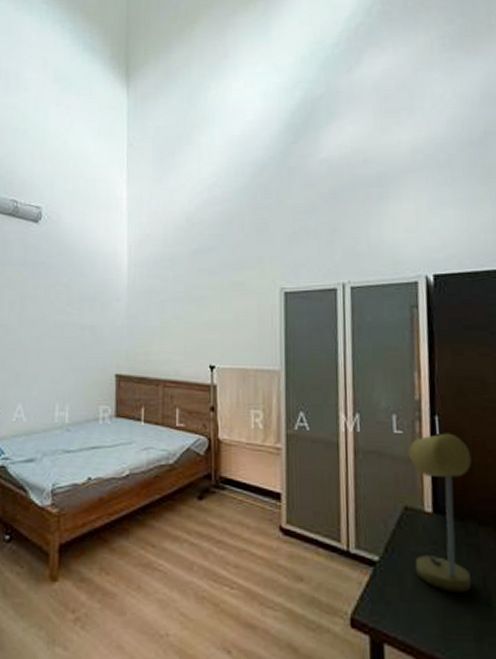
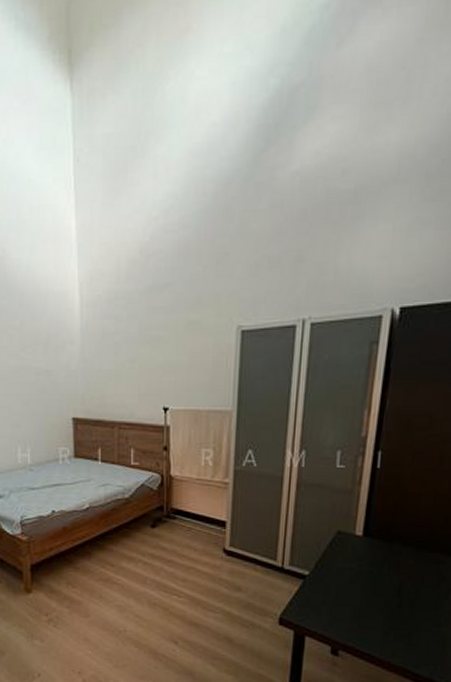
desk lamp: present [409,433,472,594] -> none [339,466,407,599]

